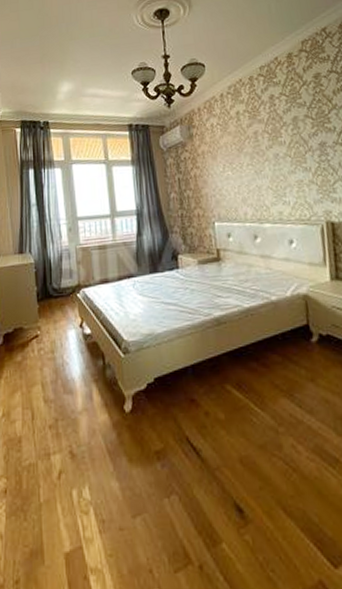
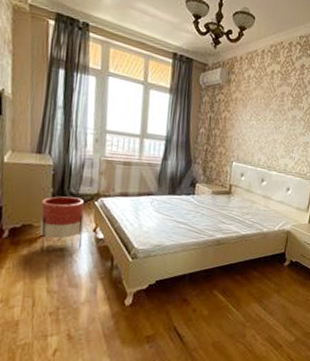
planter: none [27,292,70,356] -> present [39,196,84,252]

